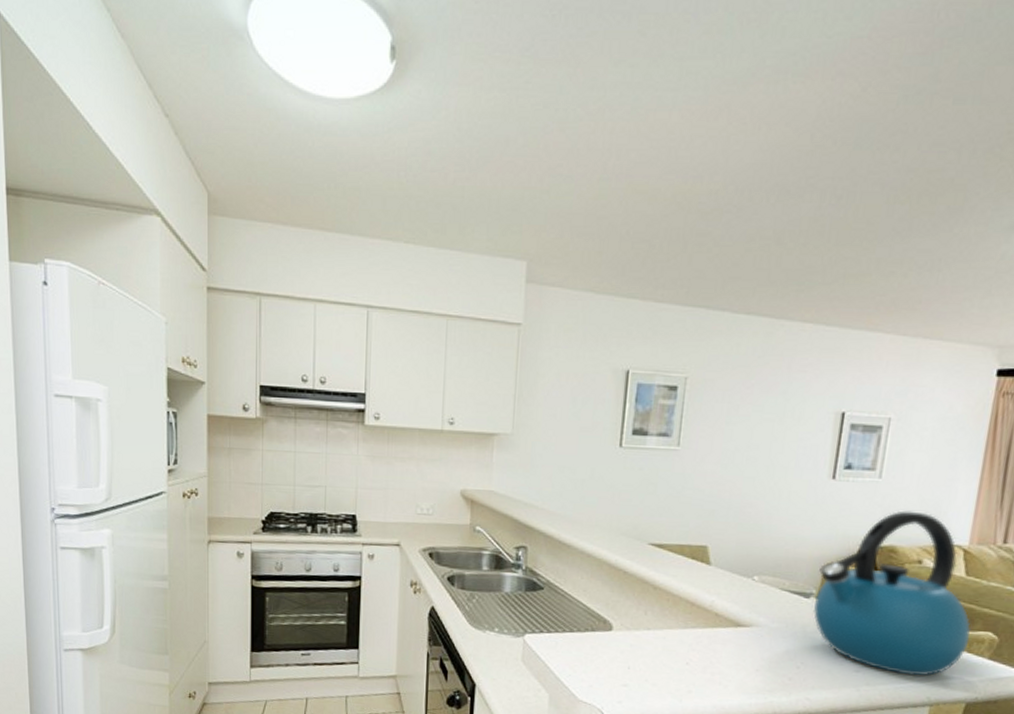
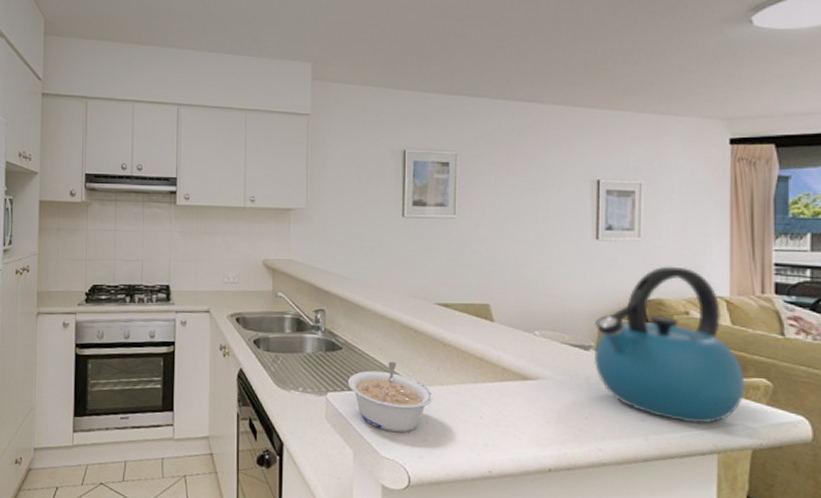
legume: none [548,603,638,677] -> present [348,361,433,433]

